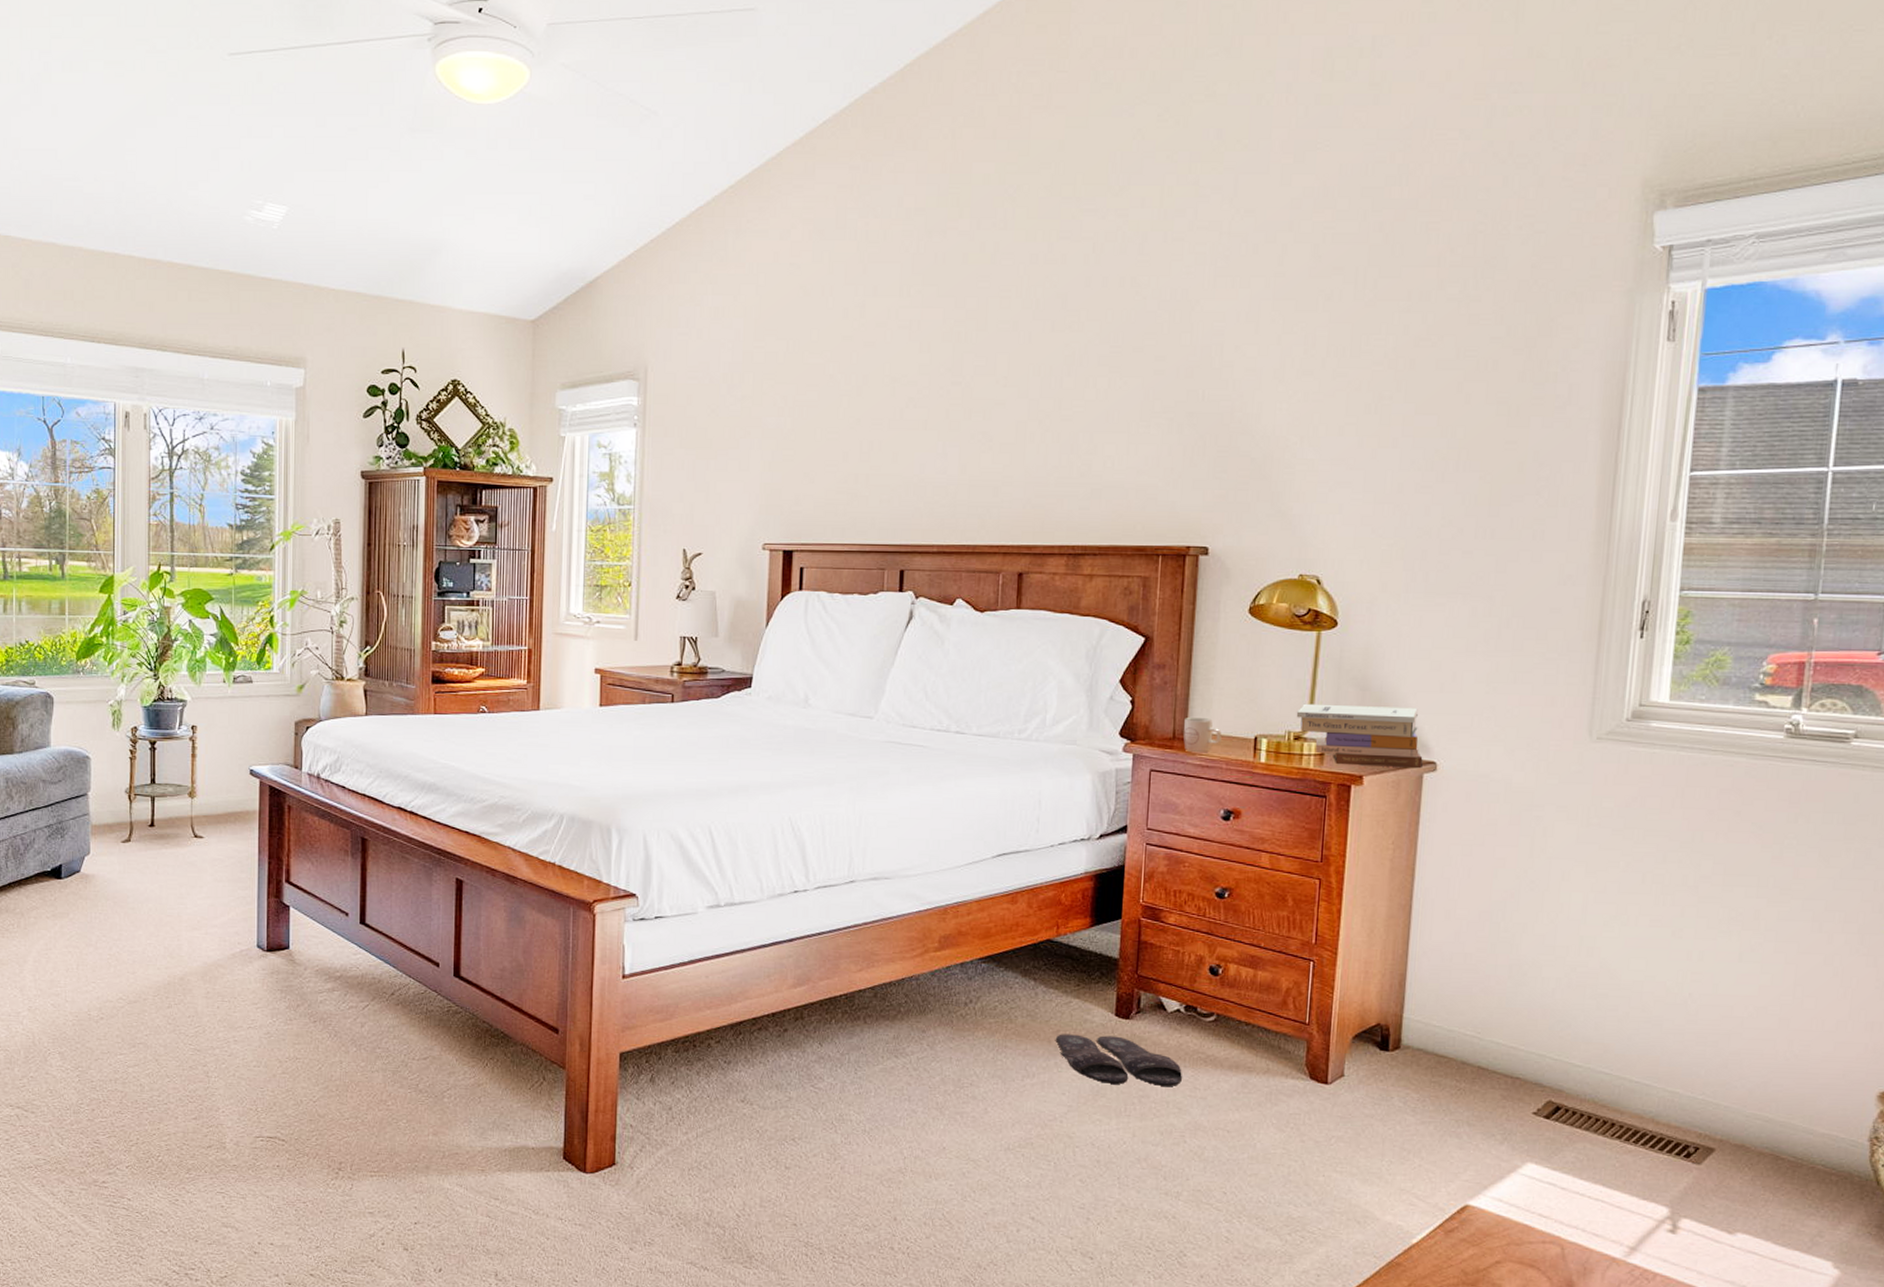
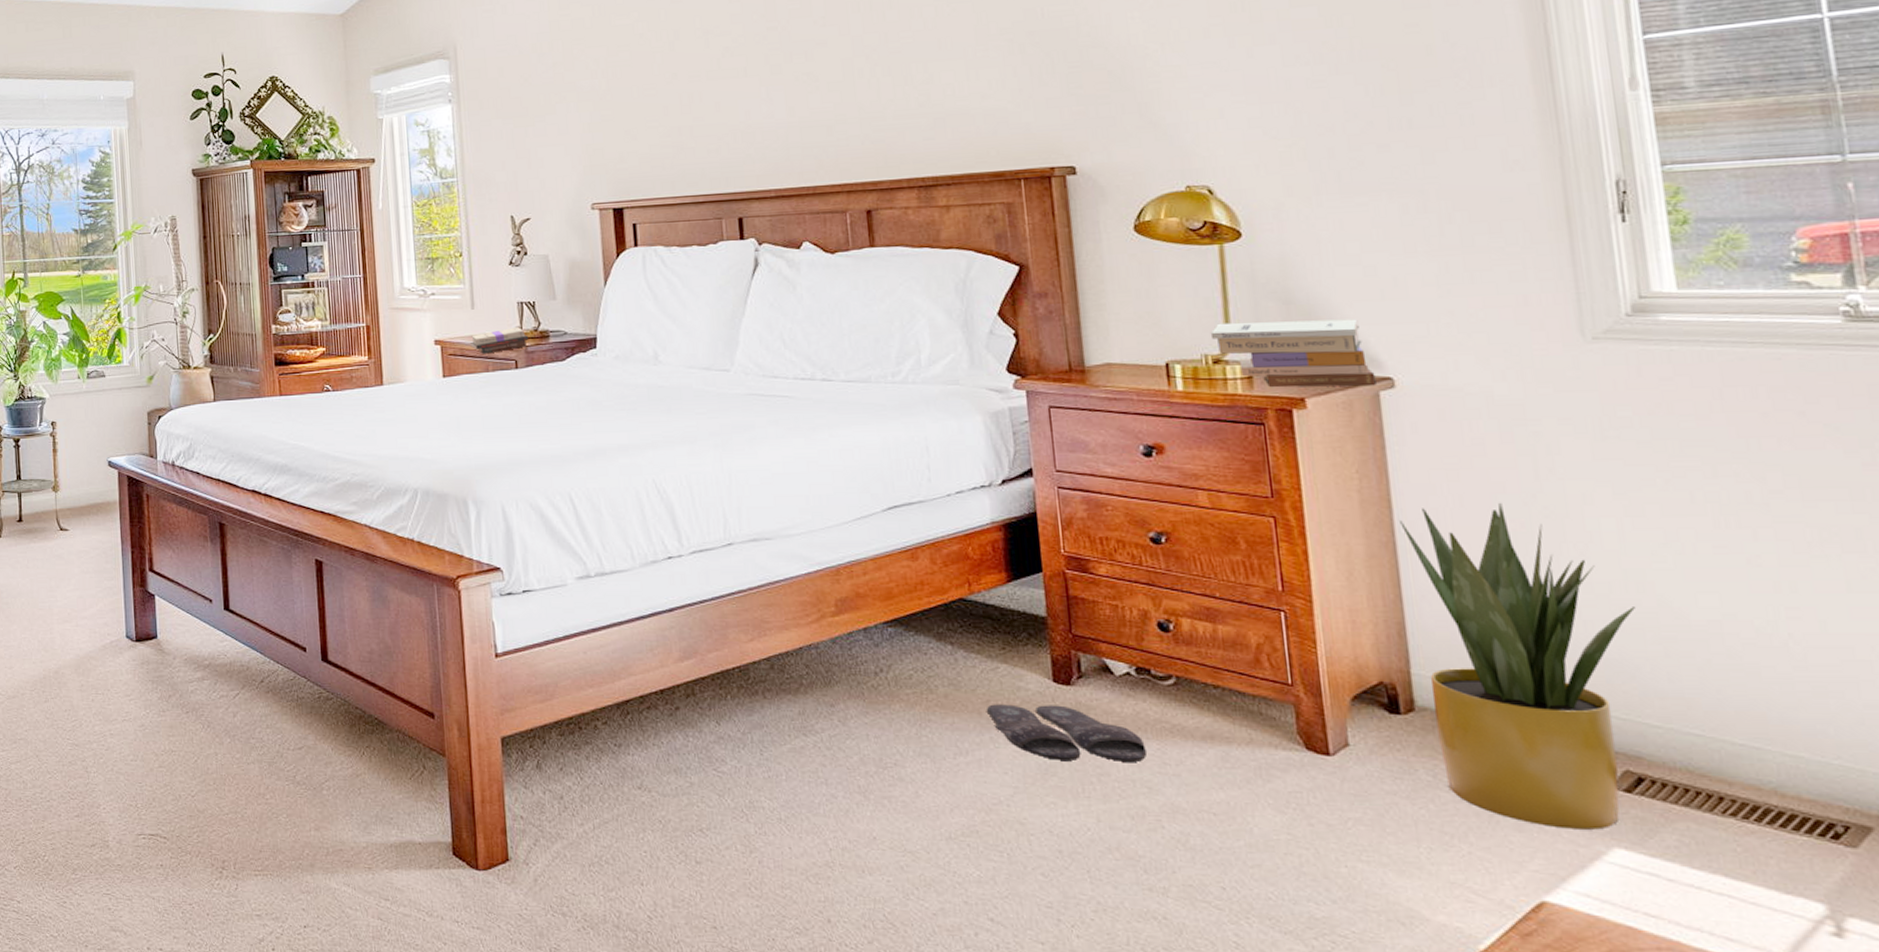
books: none [629,662,687,686] -> present [469,327,529,354]
mug: present [1183,718,1222,753] -> none [1079,347,1127,385]
planter: none [1413,875,1584,1148] -> present [1400,502,1637,830]

